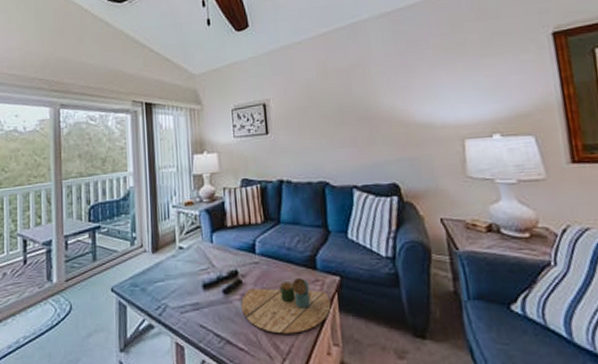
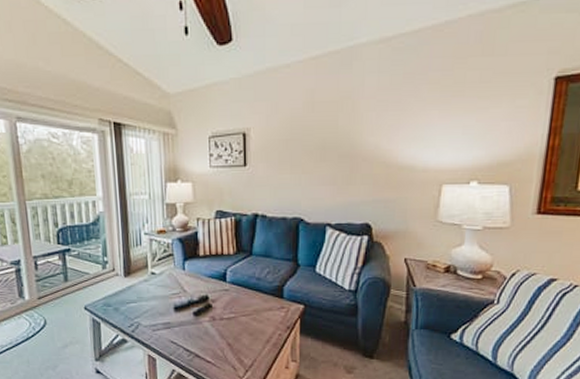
decorative tray: present [241,278,331,334] -> none [210,305,293,351]

